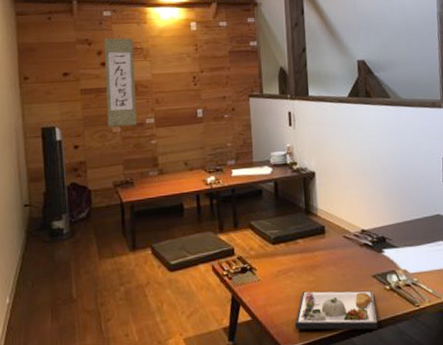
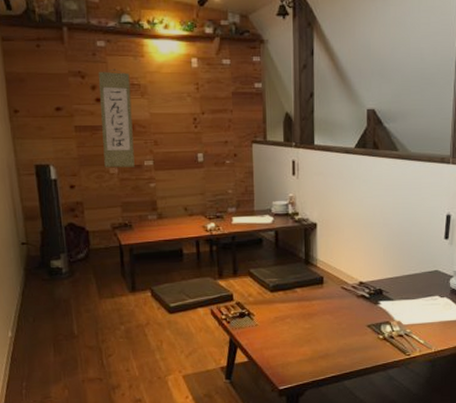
dinner plate: present [295,290,378,330] -> none [290,337,369,375]

